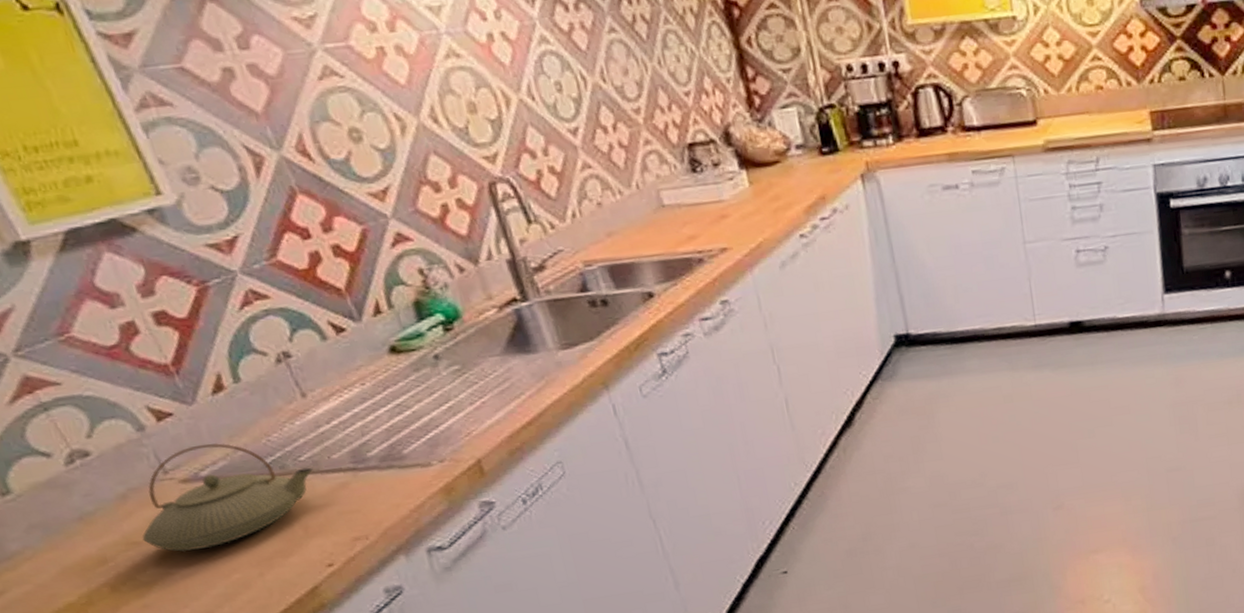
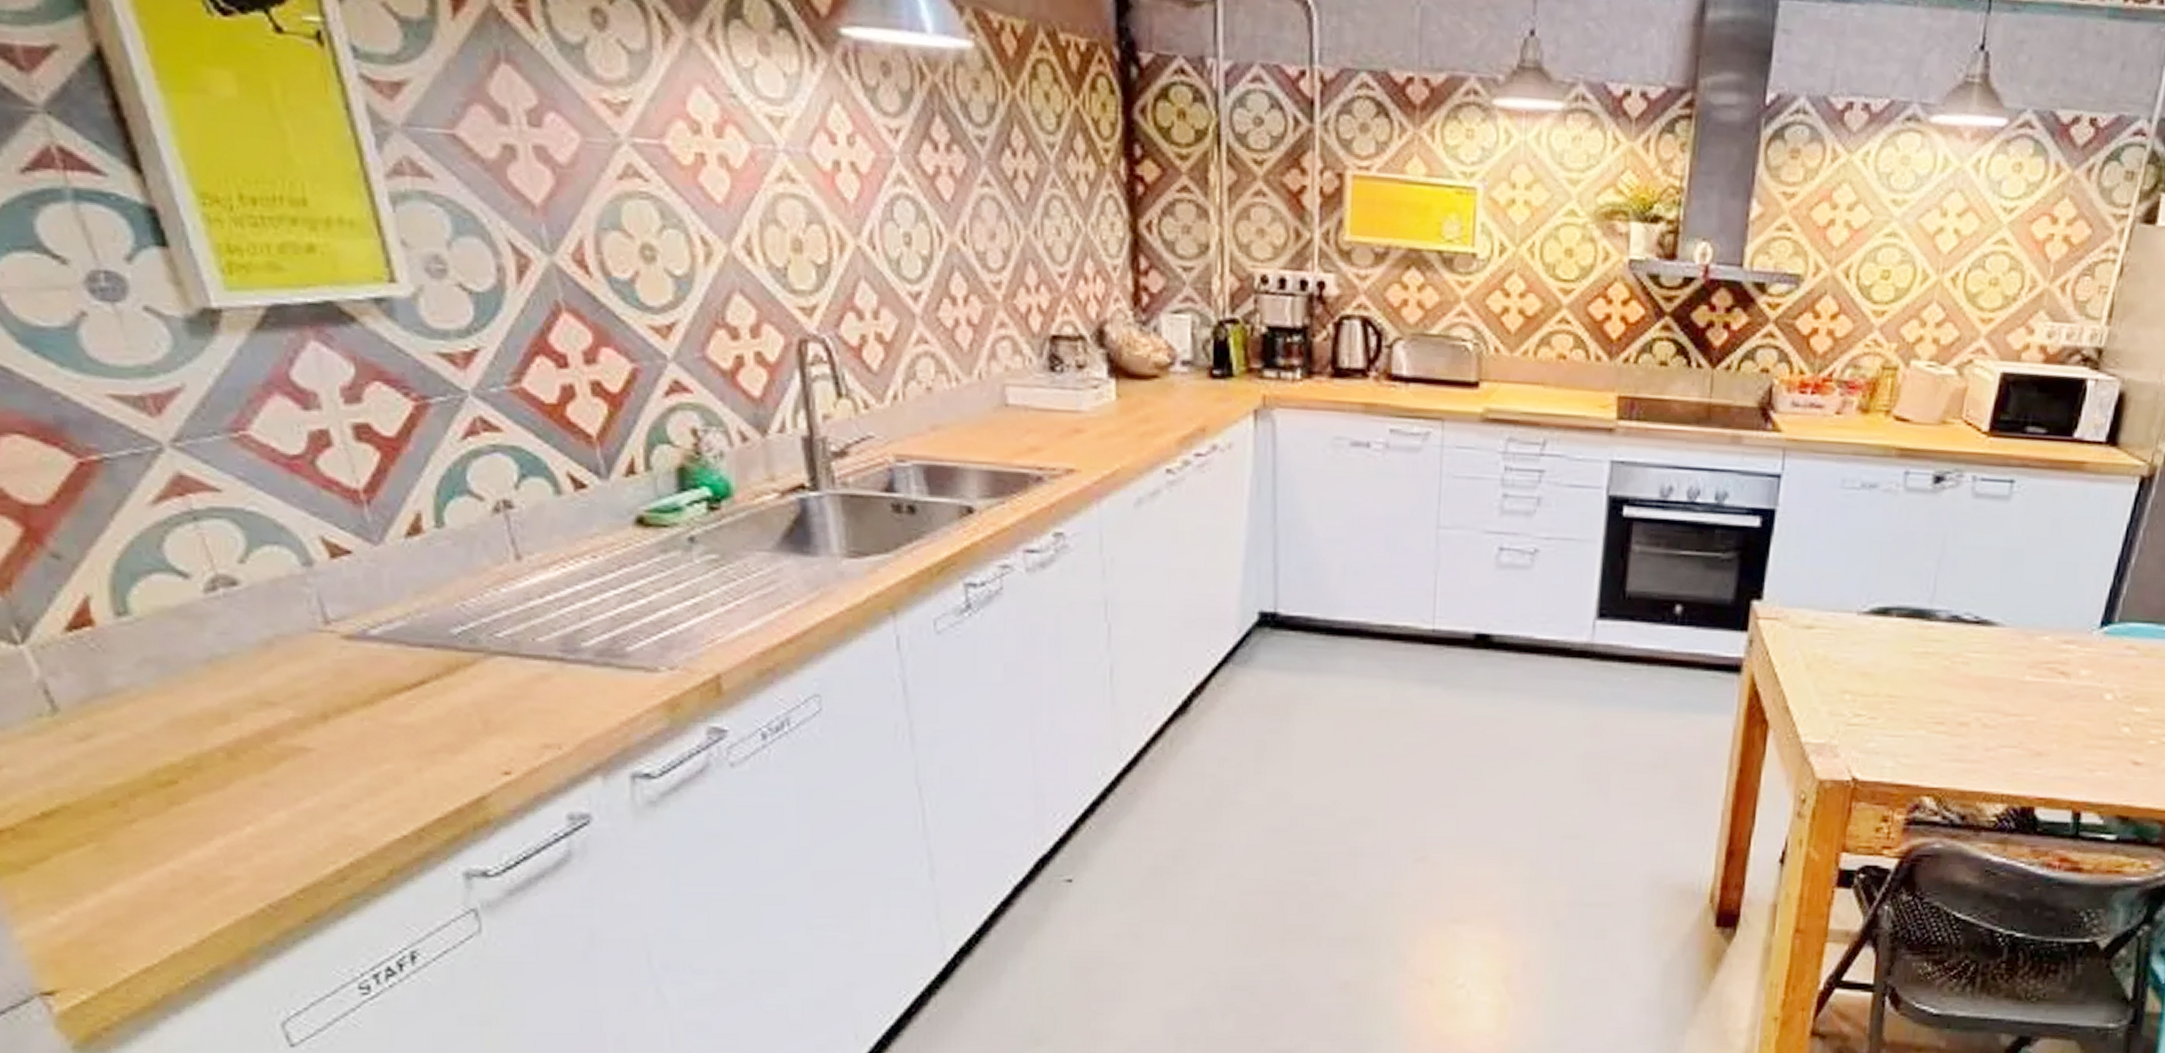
teapot: present [142,443,314,552] -> none [280,595,512,726]

